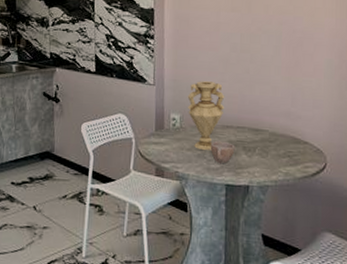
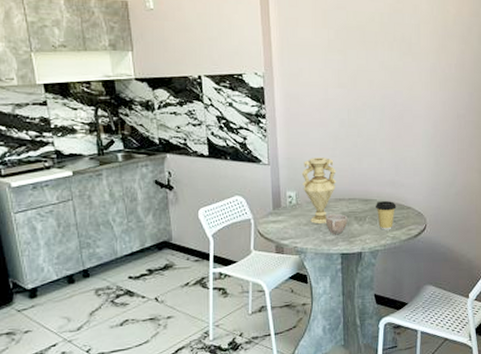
coffee cup: none [267,132,292,165] -> present [376,201,397,230]

